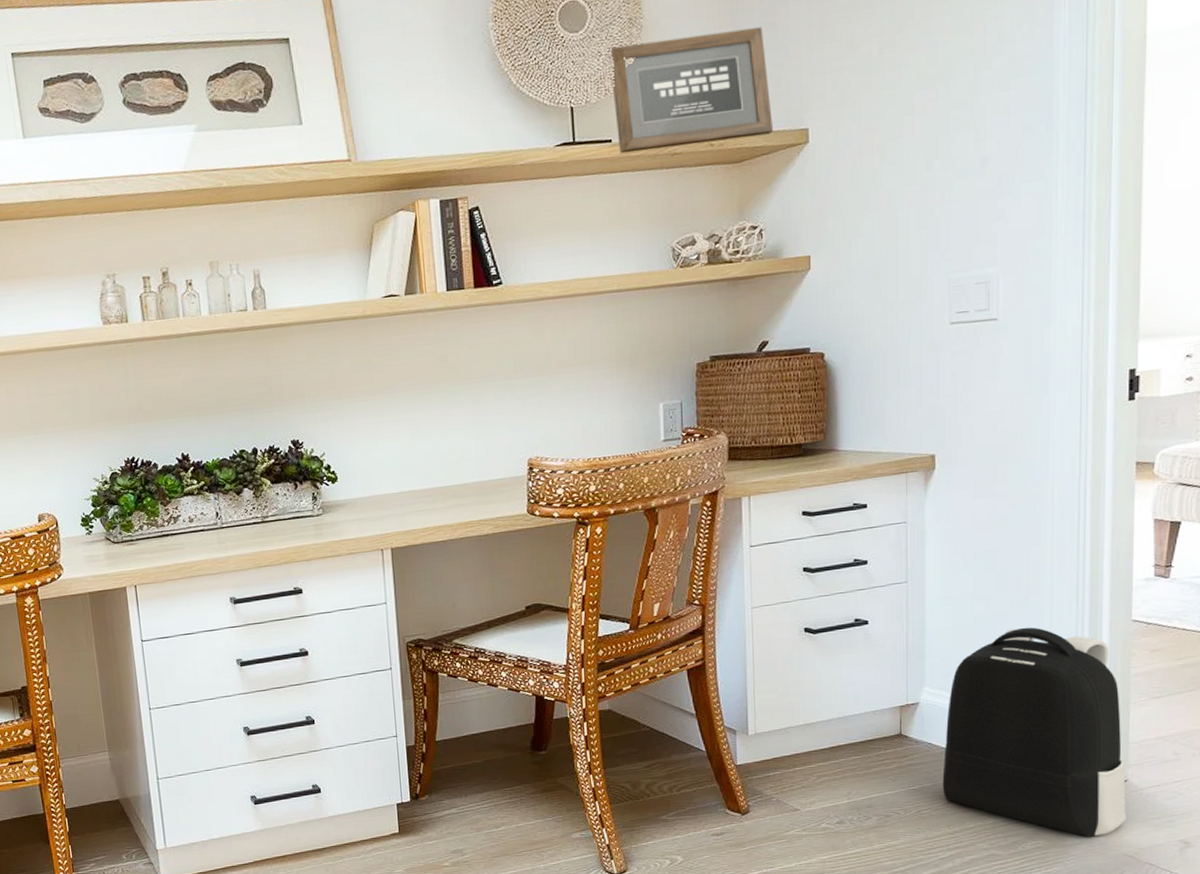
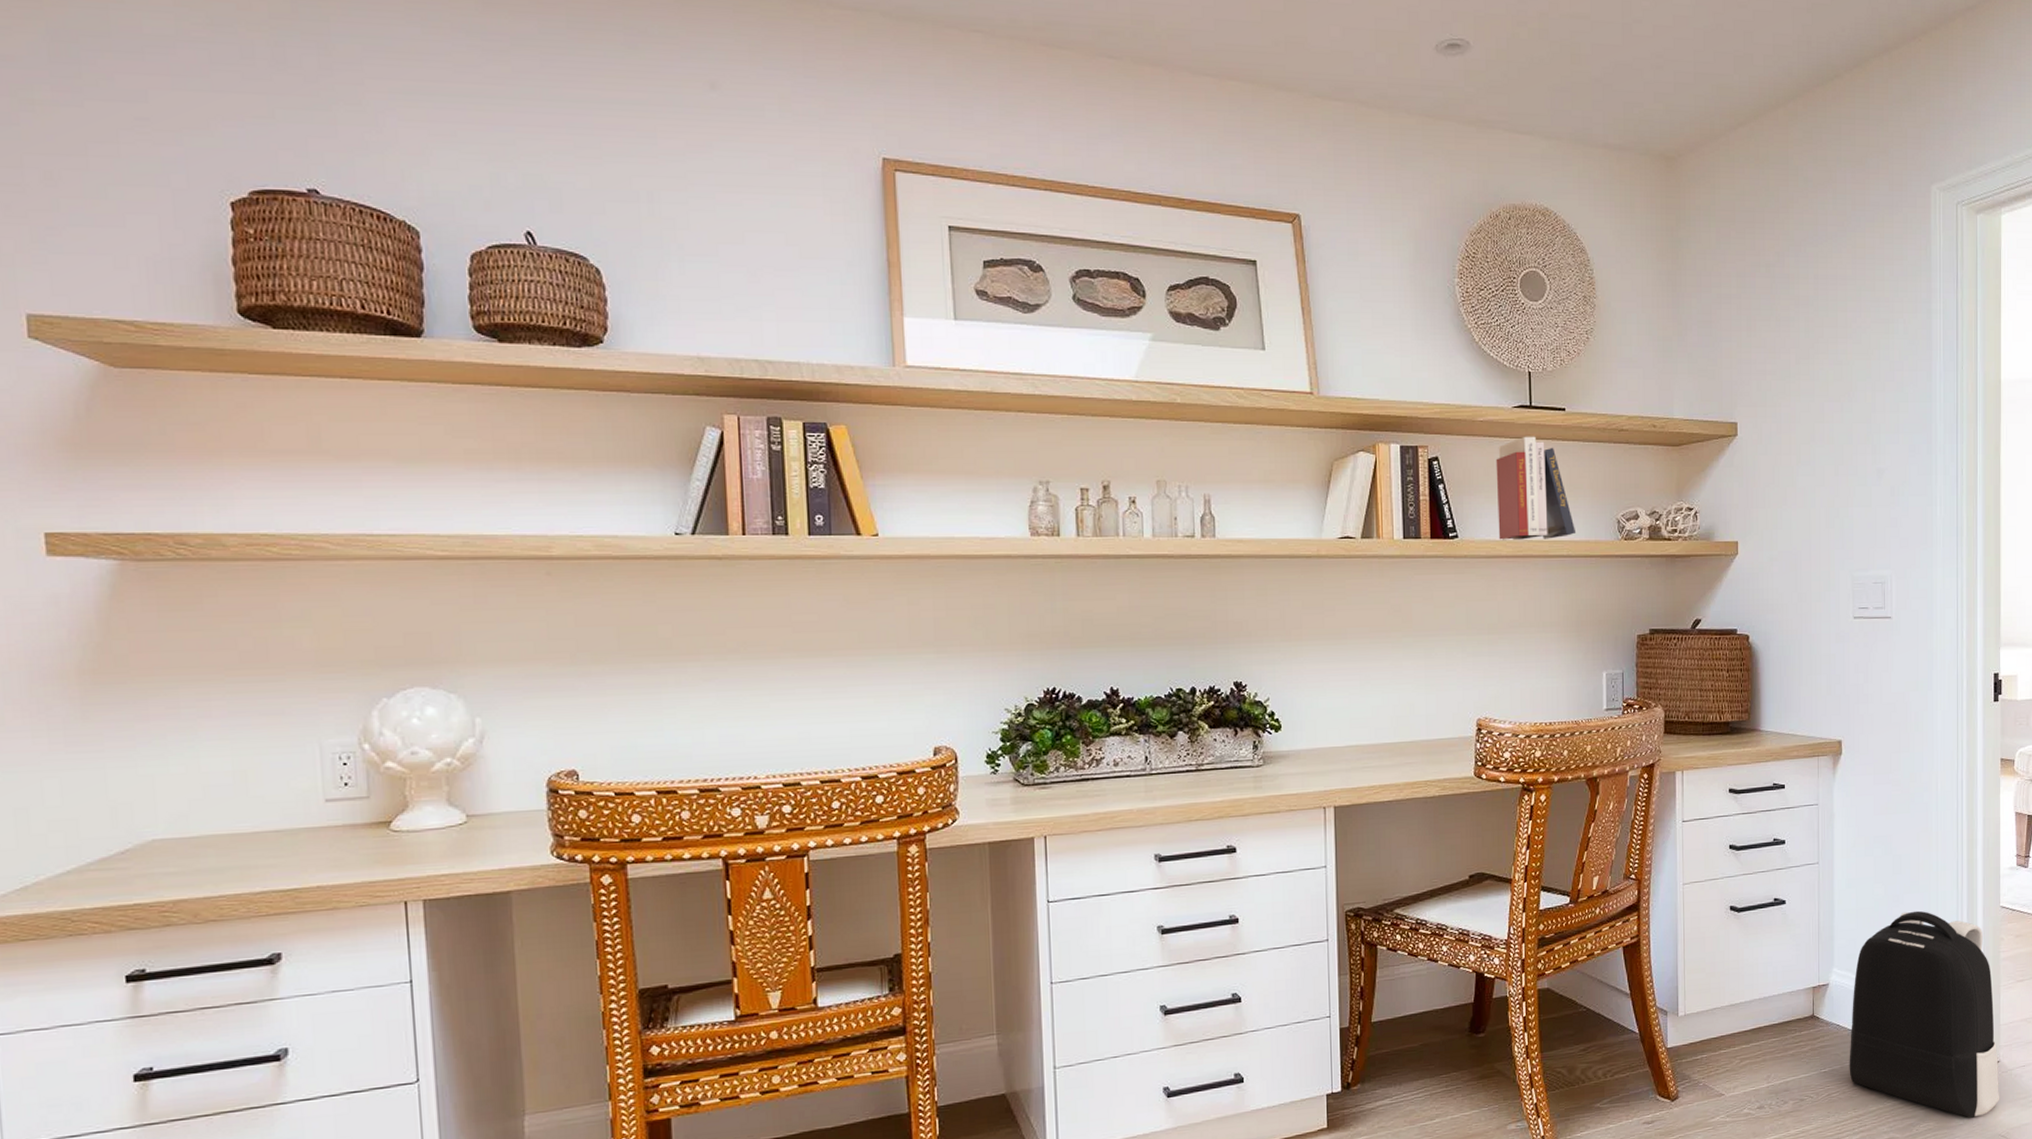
books: none [538,172,627,282] -> present [1496,436,1577,540]
picture frame: present [609,26,774,154] -> none [1565,320,1708,423]

